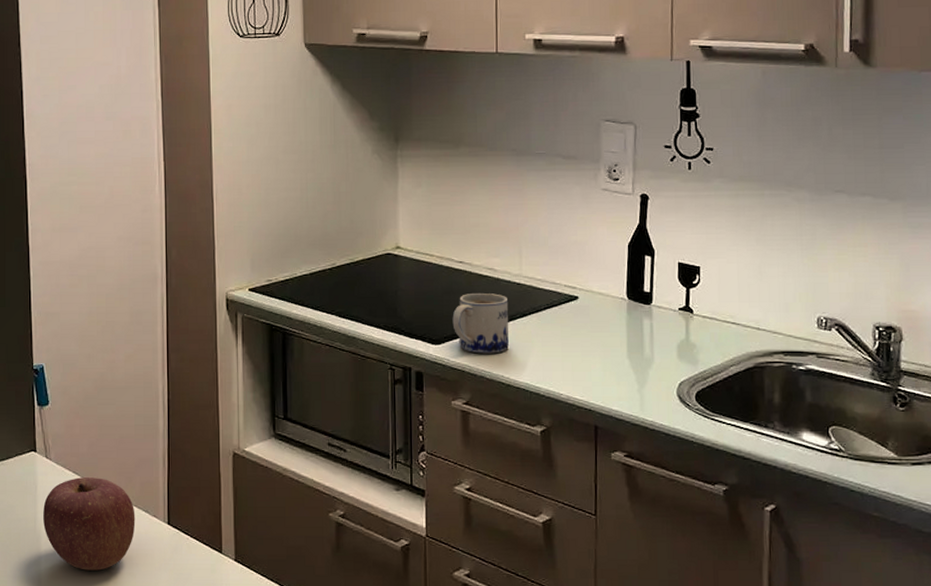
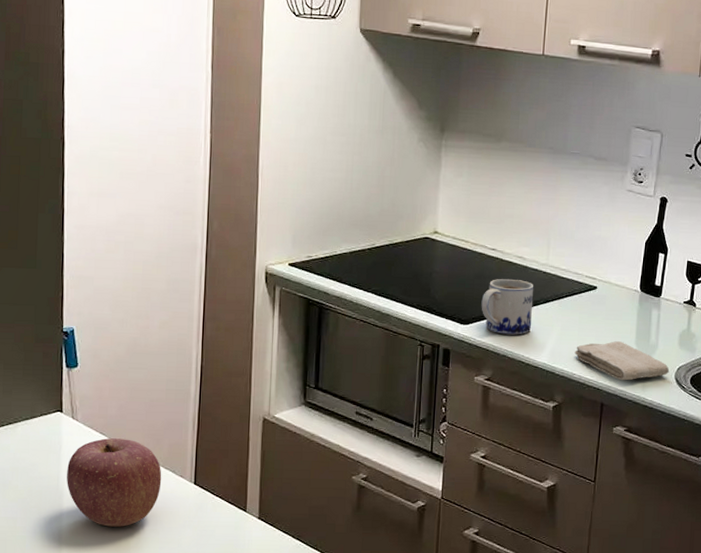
washcloth: none [559,356,670,400] -> present [574,341,670,381]

